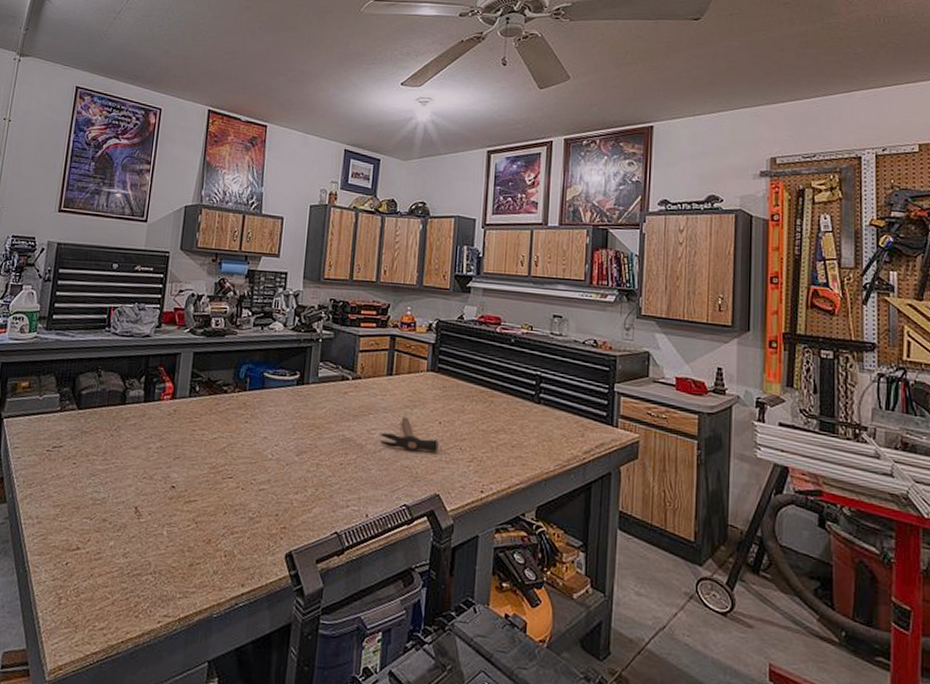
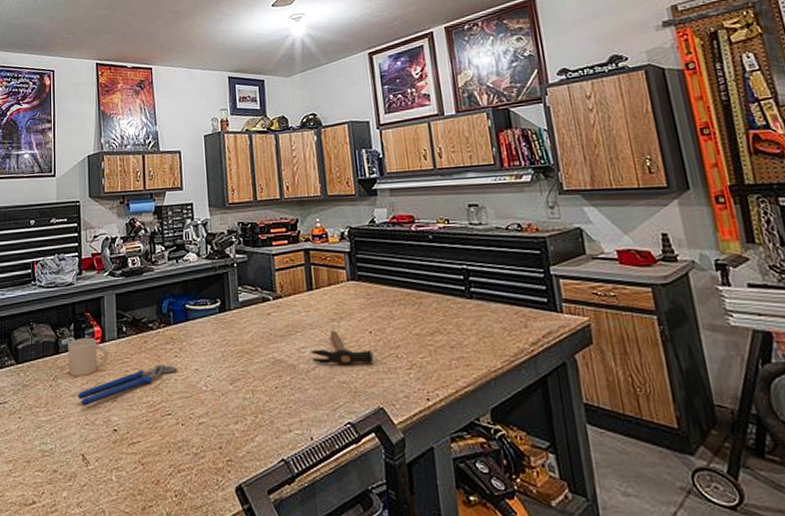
mug: none [132,391,177,430] -> present [67,337,108,376]
pliers: none [139,427,246,460] -> present [78,364,177,406]

